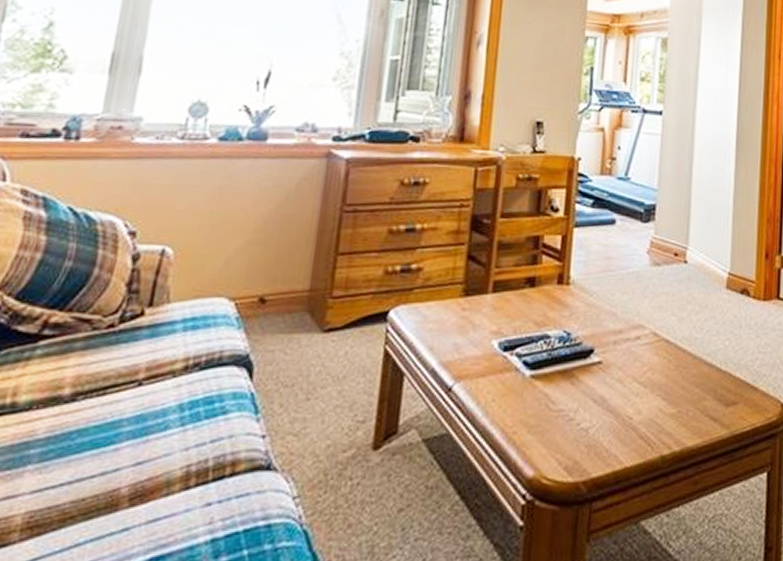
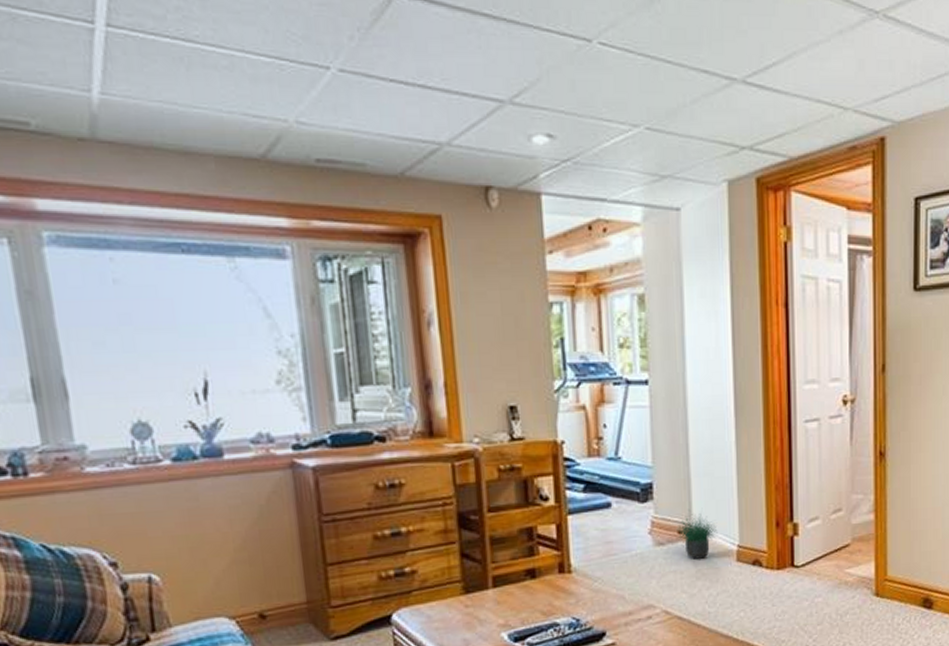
potted plant: none [670,234,711,283] -> present [674,510,718,559]

